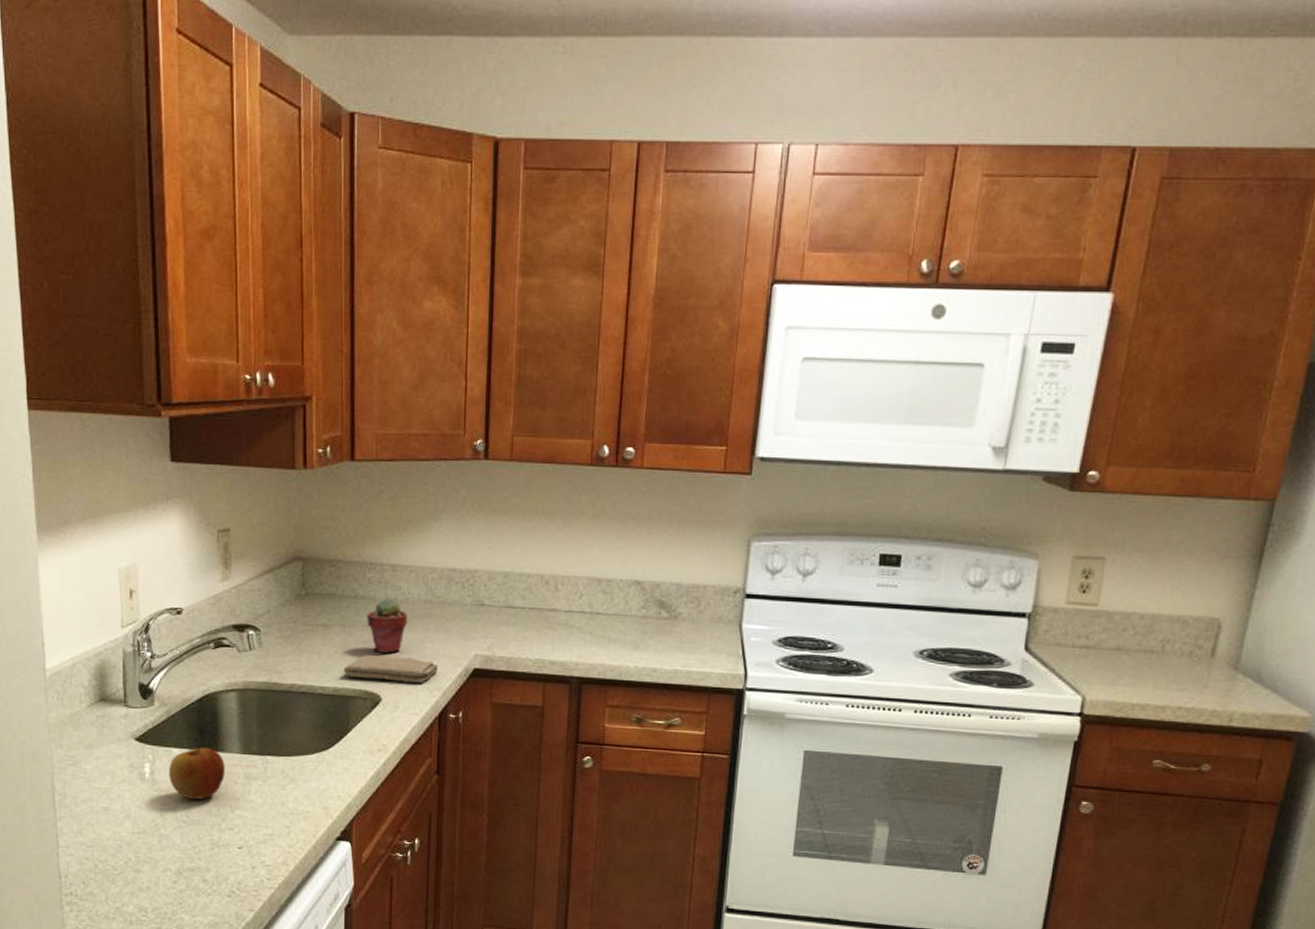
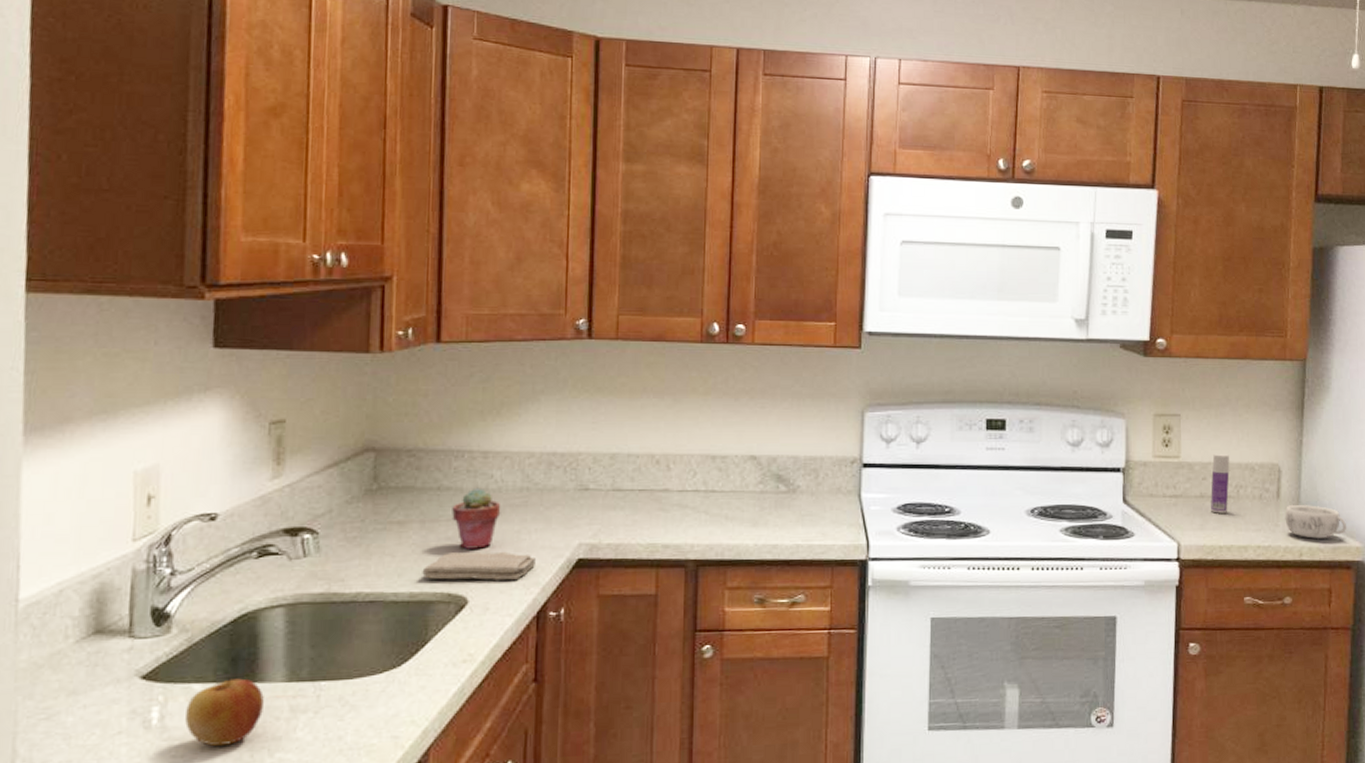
bottle: none [1127,603,1159,669] -> present [1211,453,1230,513]
decorative bowl: none [1217,664,1295,706] -> present [1285,504,1346,540]

